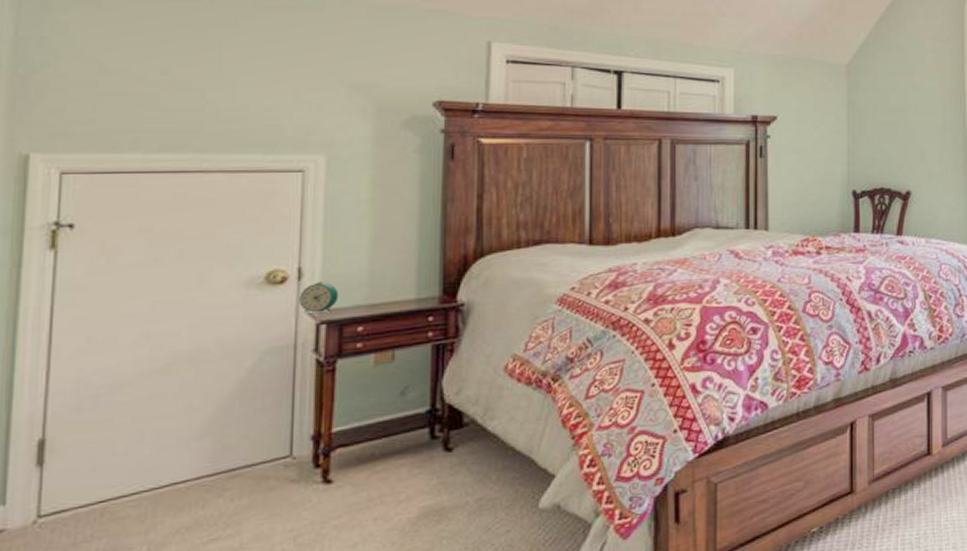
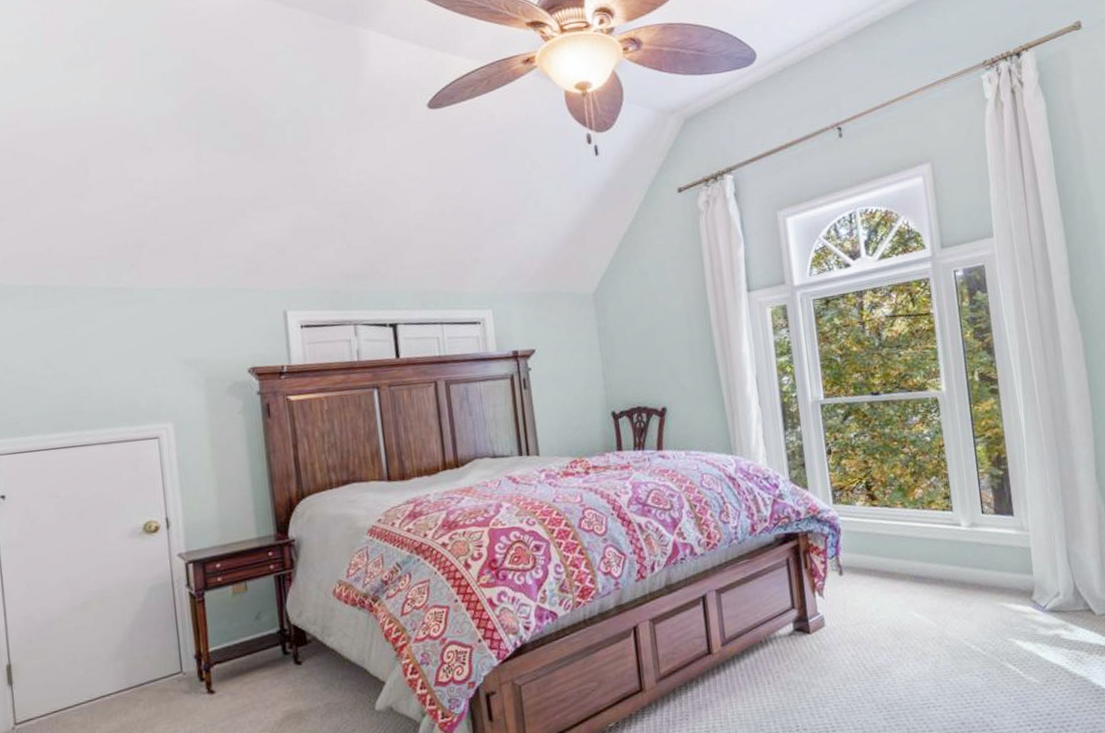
alarm clock: present [299,282,339,313] -> none [170,528,199,555]

